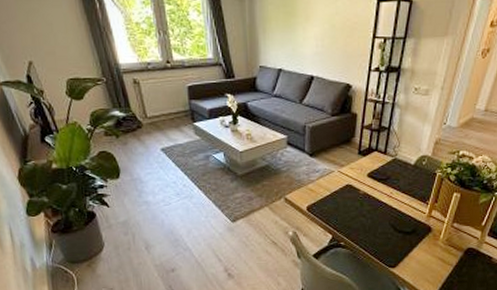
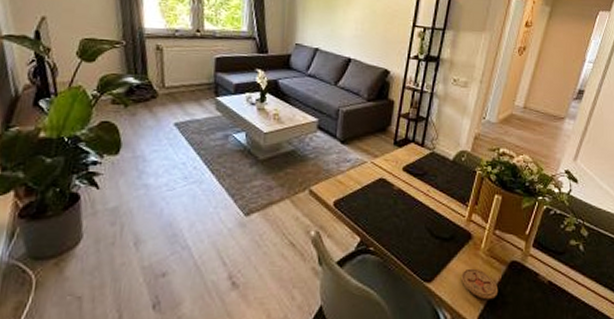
coaster: none [422,255,455,280] -> present [461,268,499,300]

